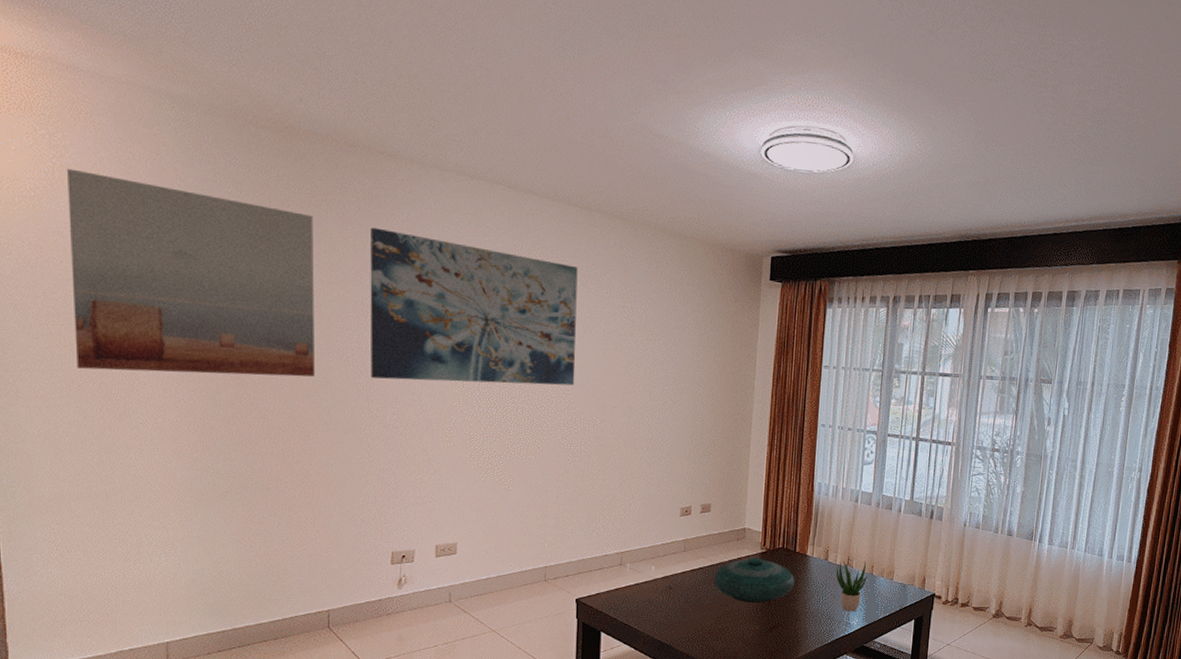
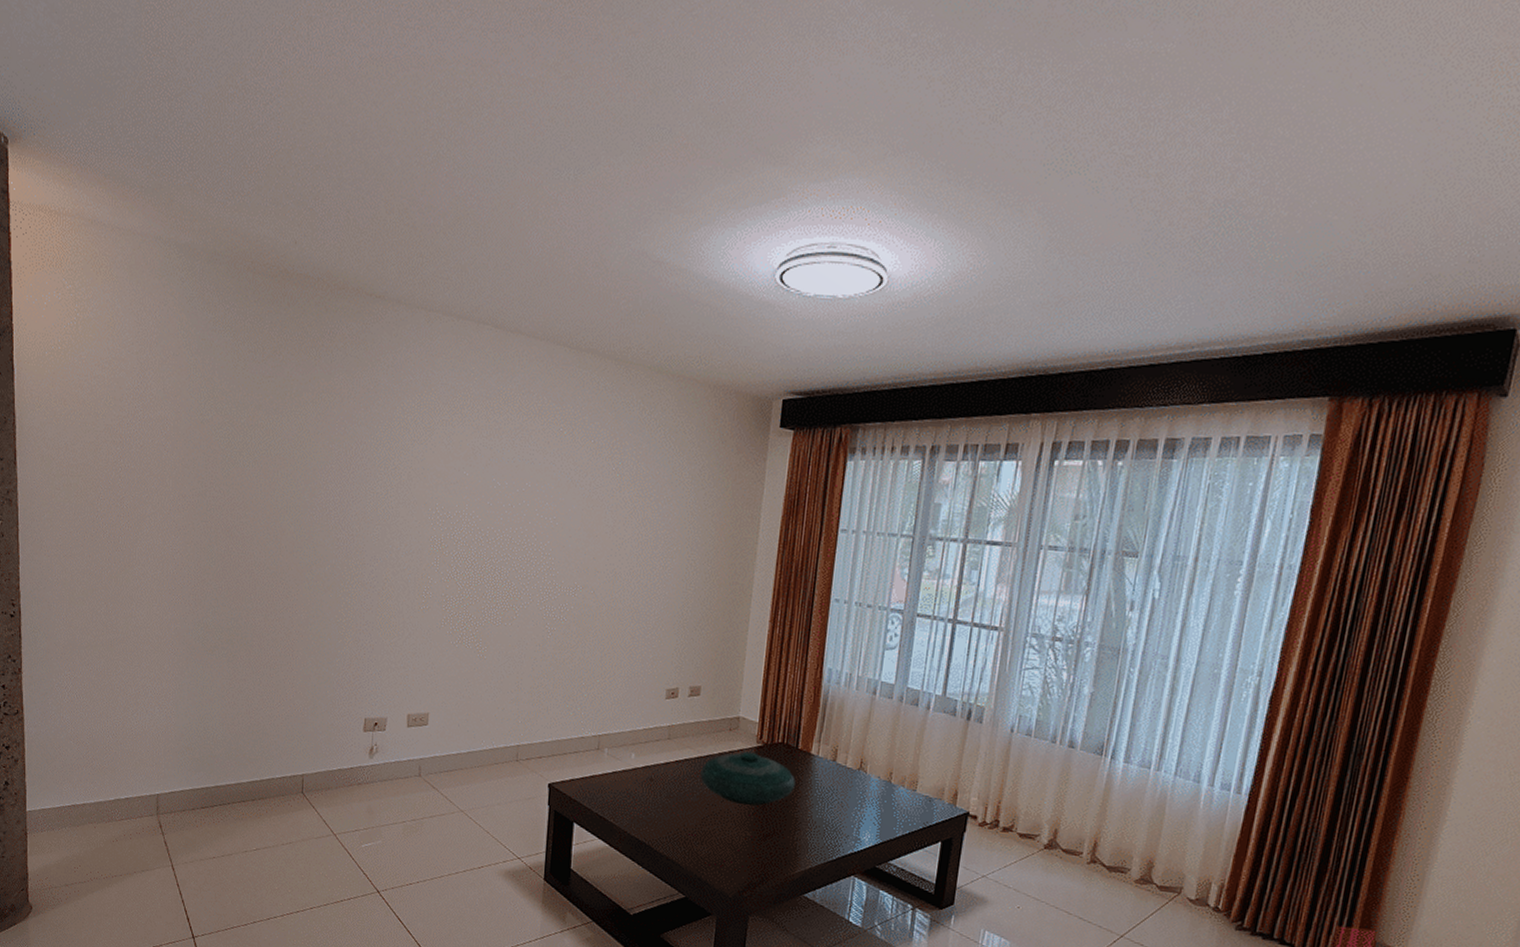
wall art: present [67,168,316,377] -> none [88,322,303,531]
wall art: present [370,227,578,386] -> none [351,374,565,546]
potted plant: present [836,561,868,612] -> none [845,763,885,826]

